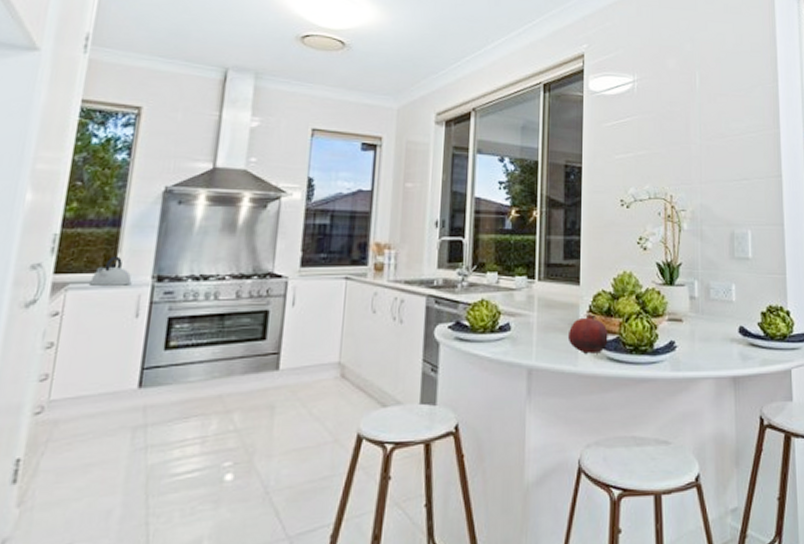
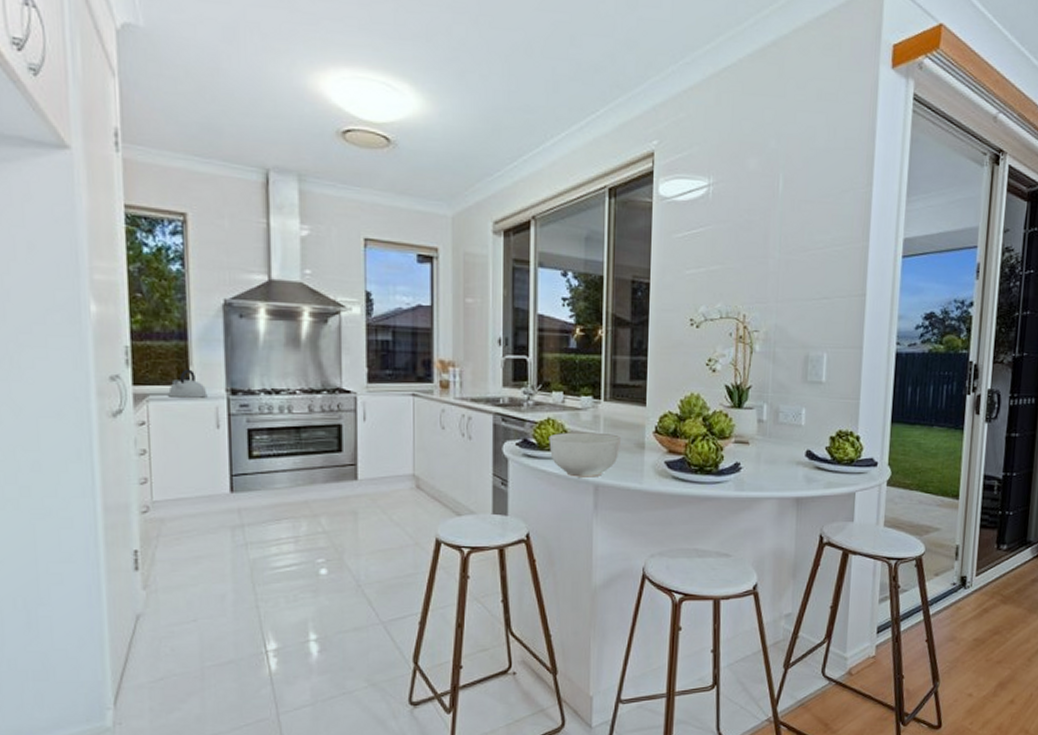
bowl: none [482,313,556,361] -> present [549,432,622,478]
fruit: present [567,314,608,354] -> none [633,435,674,473]

